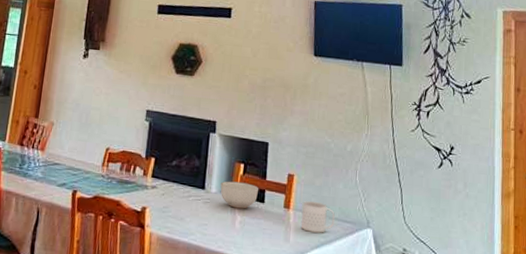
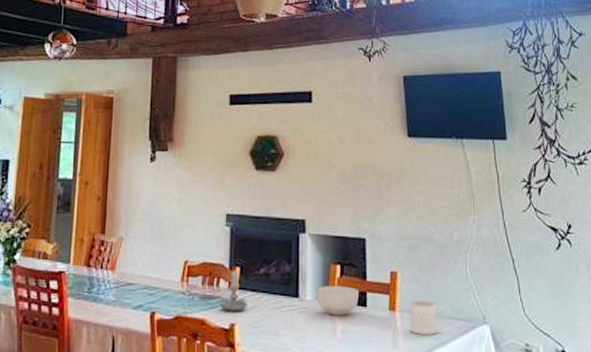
candle: none [134,159,159,197] -> present [220,269,247,311]

